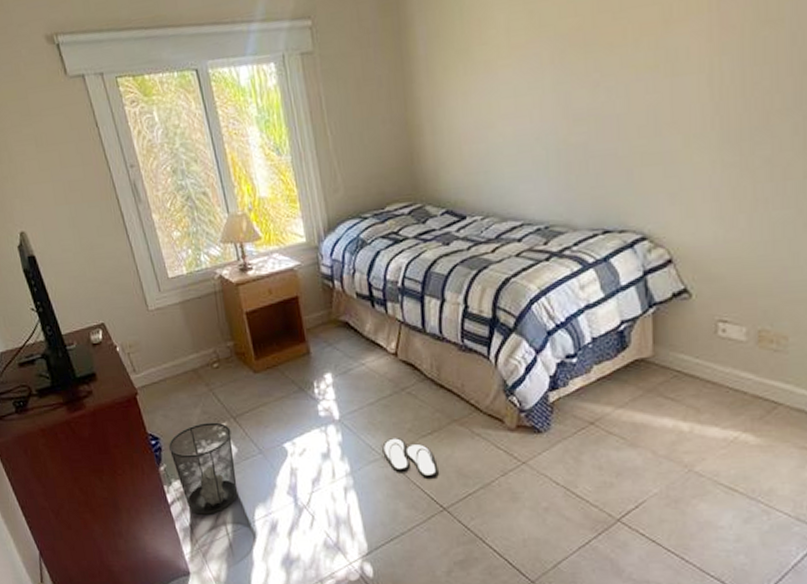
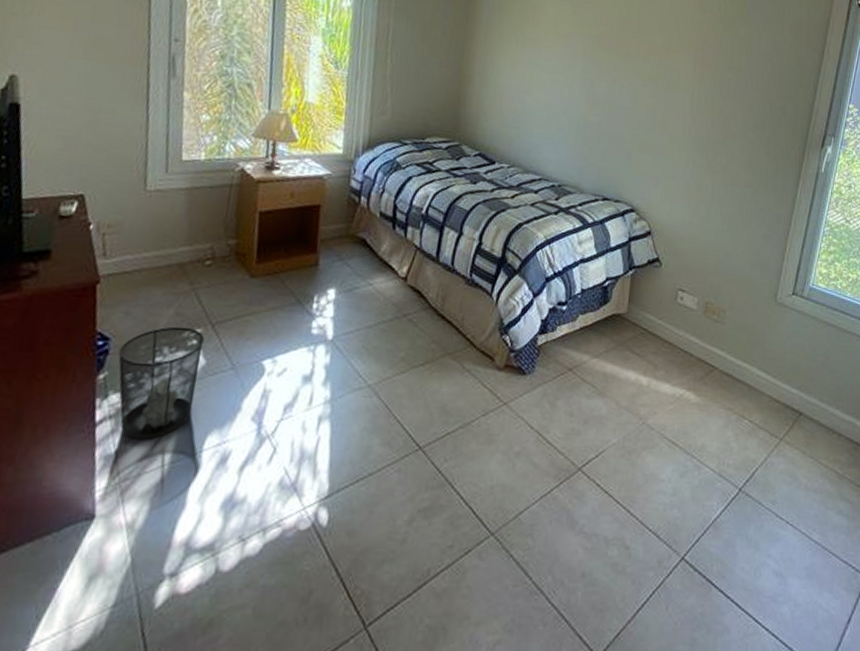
slippers: present [382,438,438,479] -> none [369,366,423,413]

